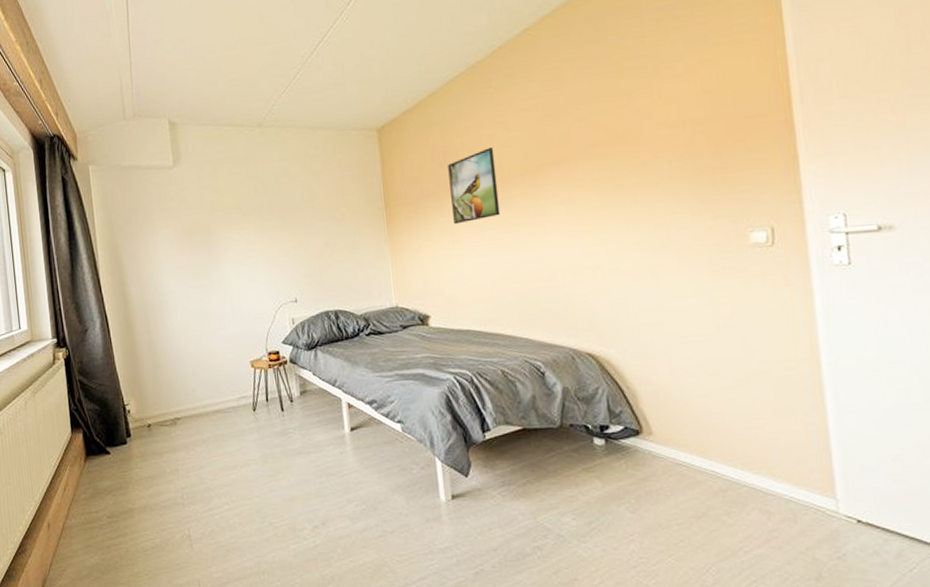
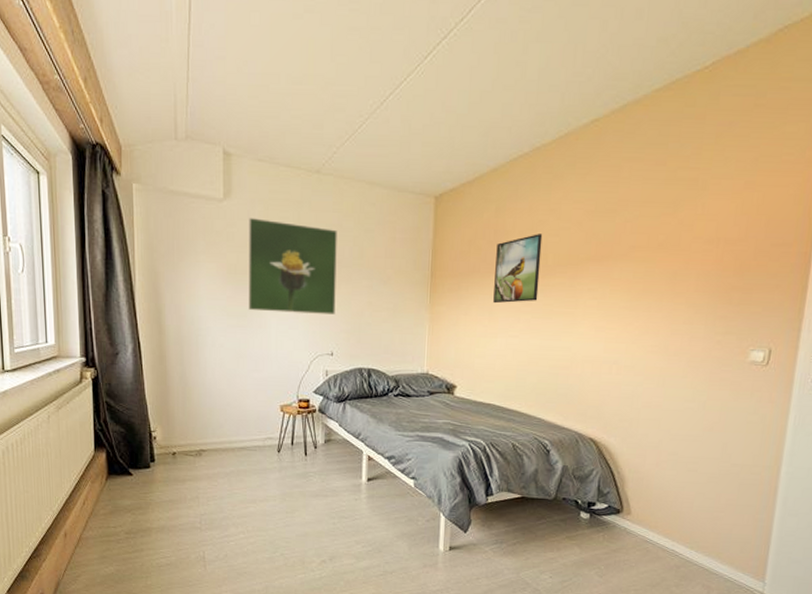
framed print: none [199,177,294,269] -> present [248,217,337,314]

